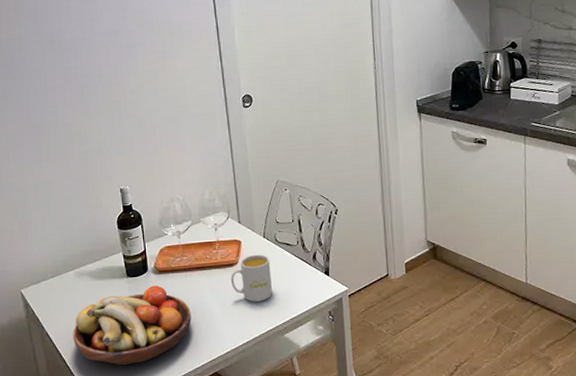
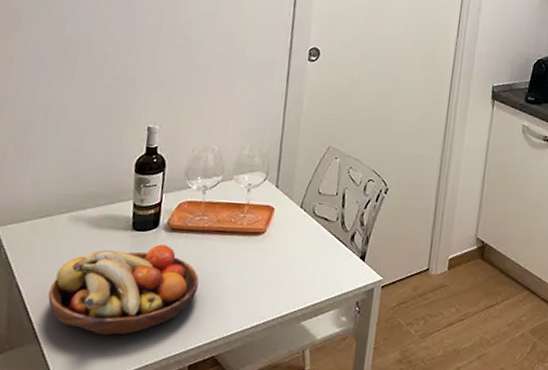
mug: present [231,254,272,302] -> none [253,225,303,280]

